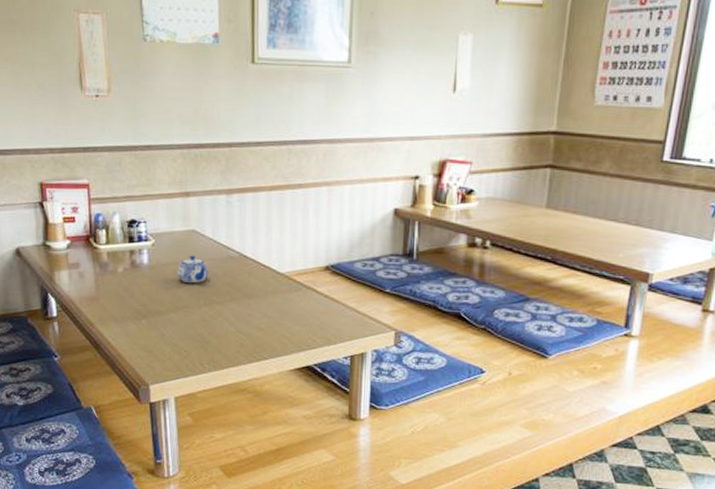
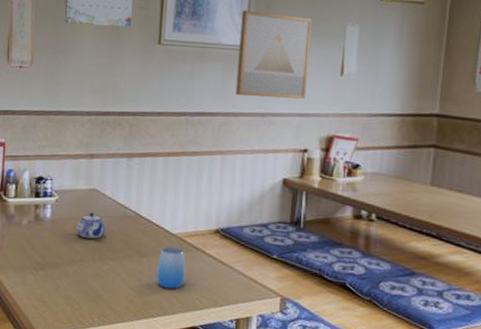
cup: none [266,287,297,330] -> present [156,247,186,289]
wall art: none [340,20,421,121] -> present [235,10,312,100]

